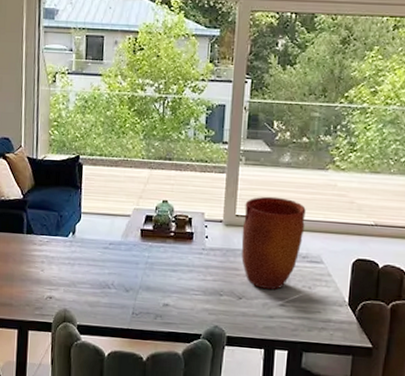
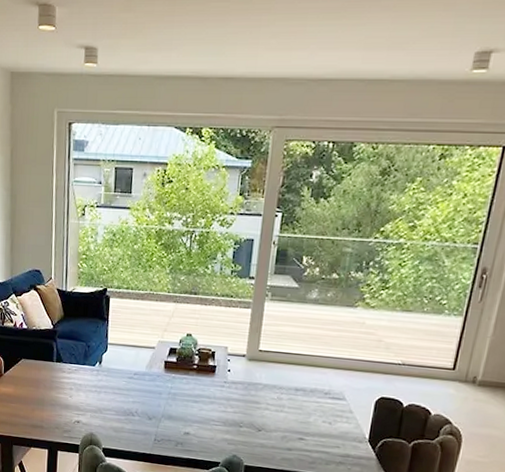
vase: present [241,196,306,290] -> none [263,332,331,424]

